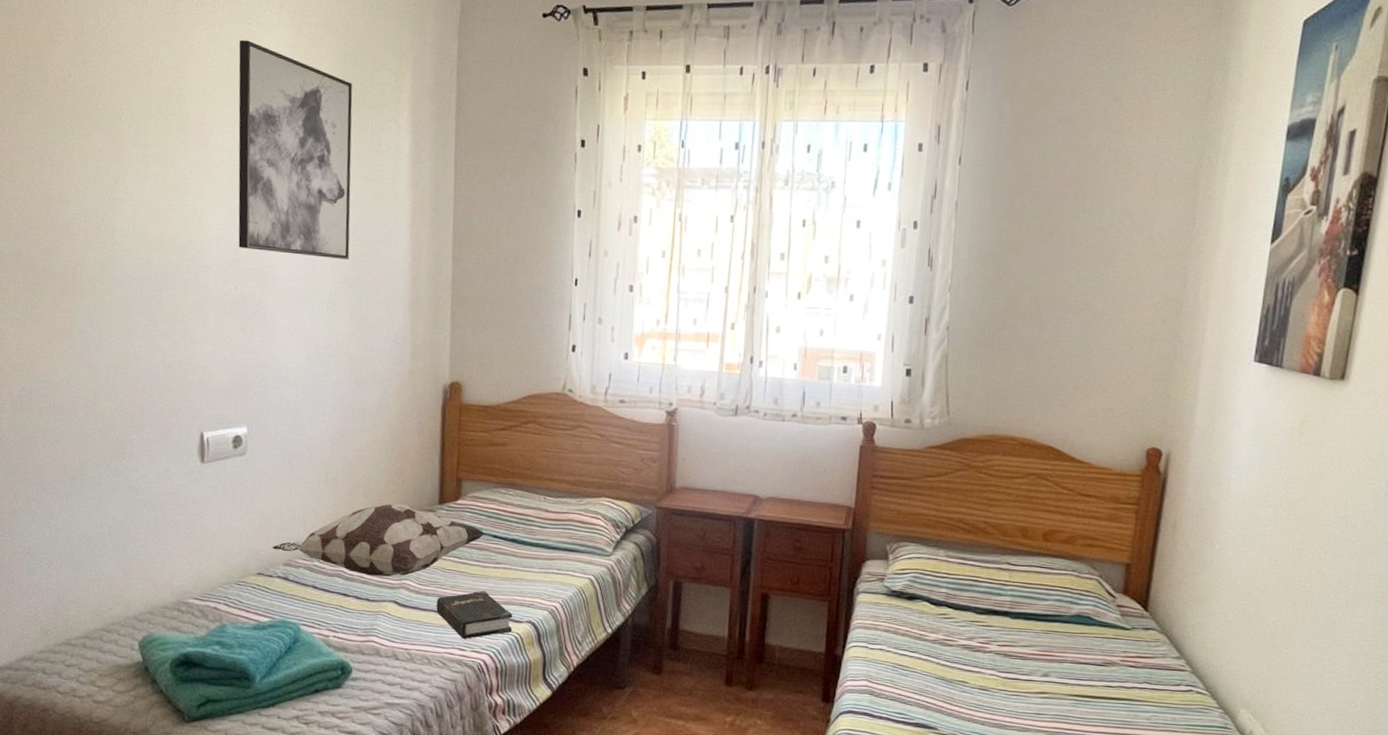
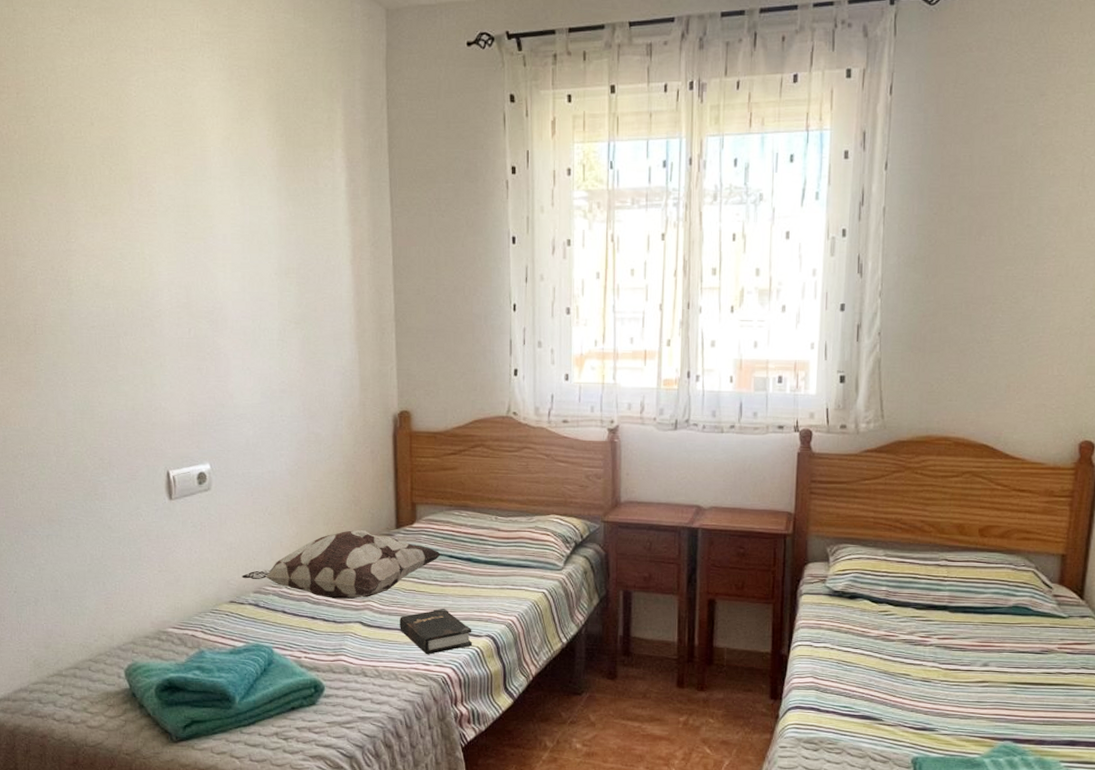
wall art: present [238,40,353,259] -> none [174,86,295,297]

